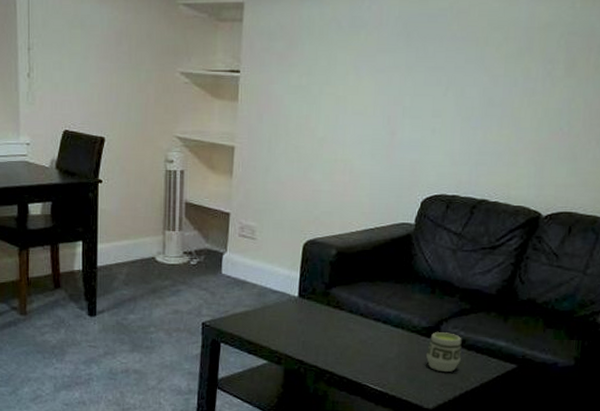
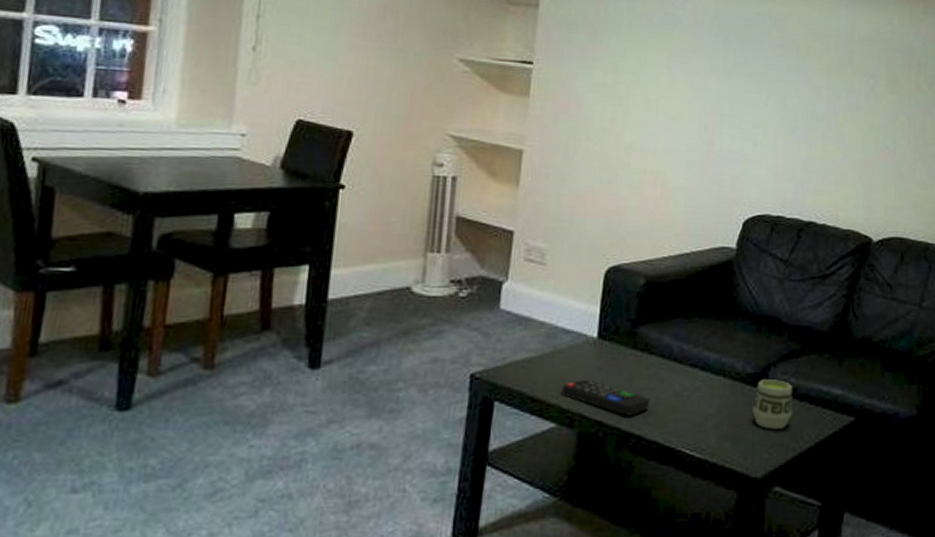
remote control: none [271,328,340,357] -> present [561,379,649,416]

